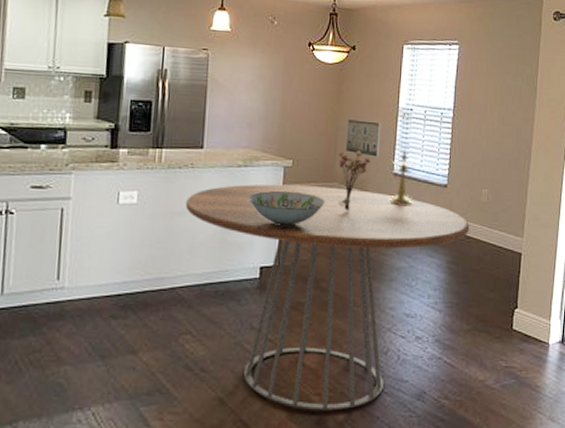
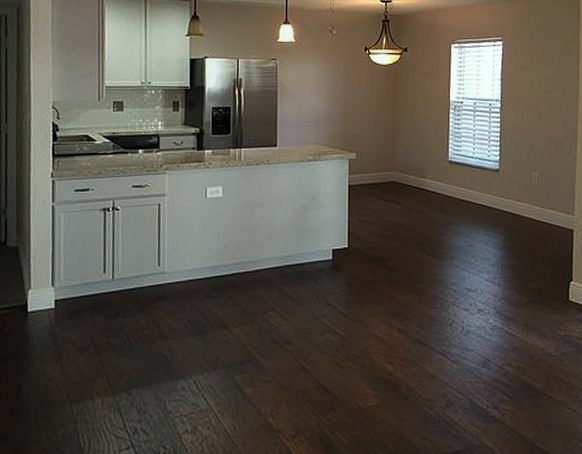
dining table: present [185,184,470,411] -> none [264,175,523,378]
decorative bowl: present [249,190,325,226] -> none [319,181,388,212]
bouquet: present [338,150,371,212] -> none [397,142,427,198]
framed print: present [345,118,381,157] -> none [403,113,435,147]
candlestick: present [389,148,416,205] -> none [446,137,468,189]

